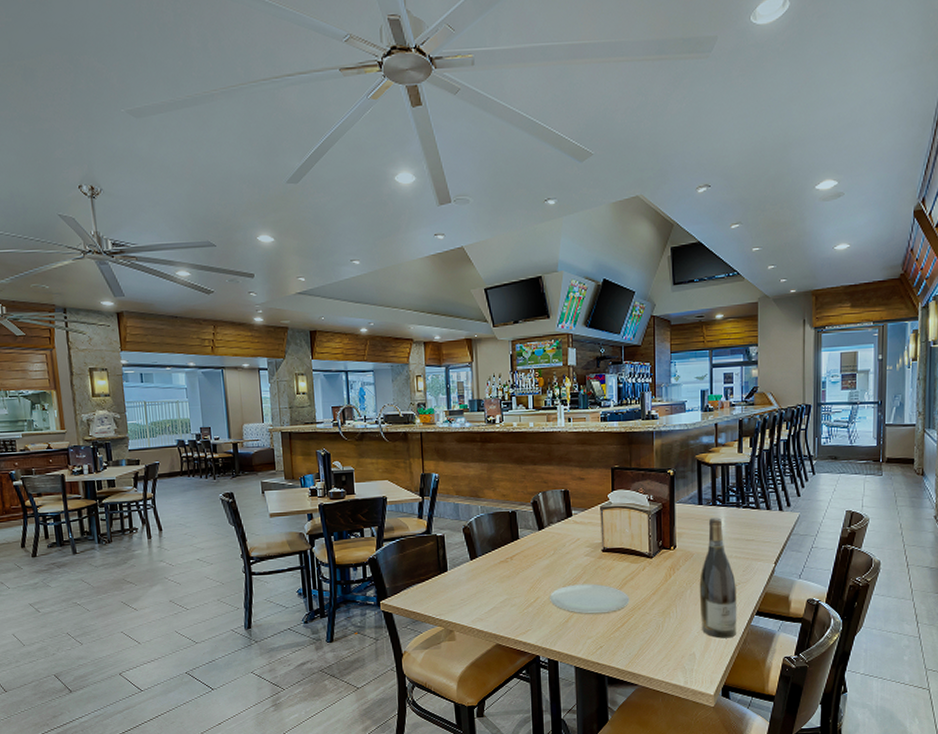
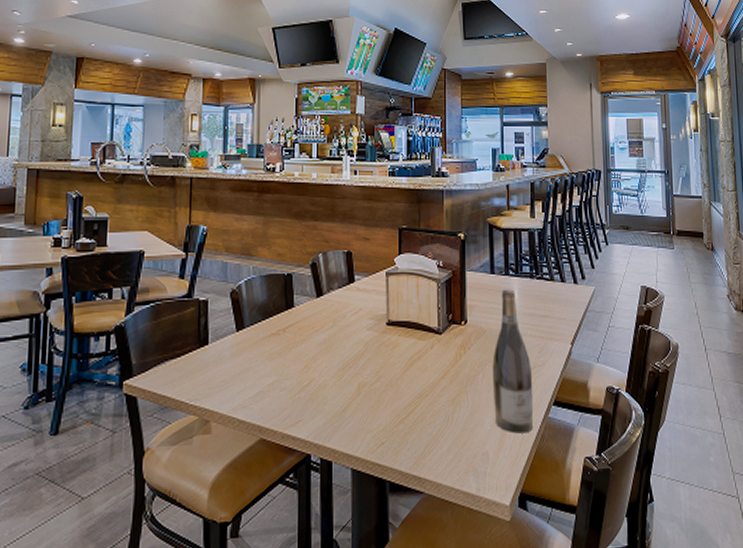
plate: present [550,583,630,615] -> none [326,363,416,403]

